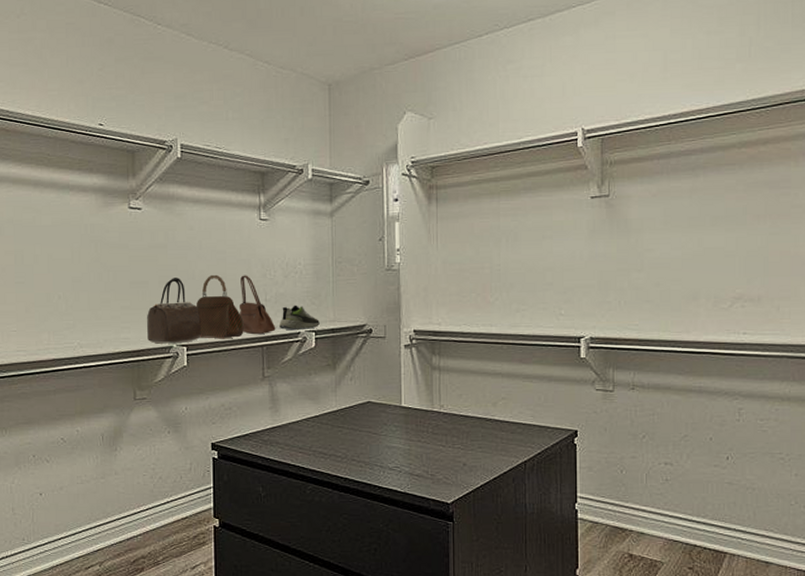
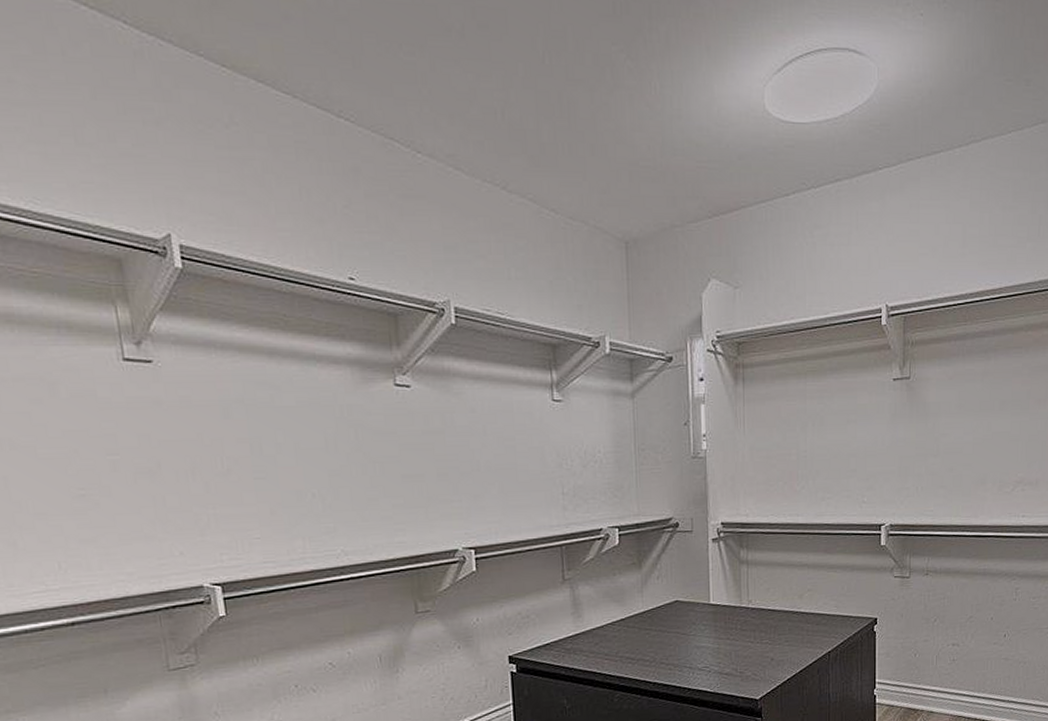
handbag: present [147,278,201,344] -> none [425,469,491,548]
handbag: present [195,274,244,339] -> none [482,465,540,540]
handbag: present [240,275,276,334] -> none [533,465,576,532]
shoe: present [280,305,320,330] -> none [579,498,623,526]

